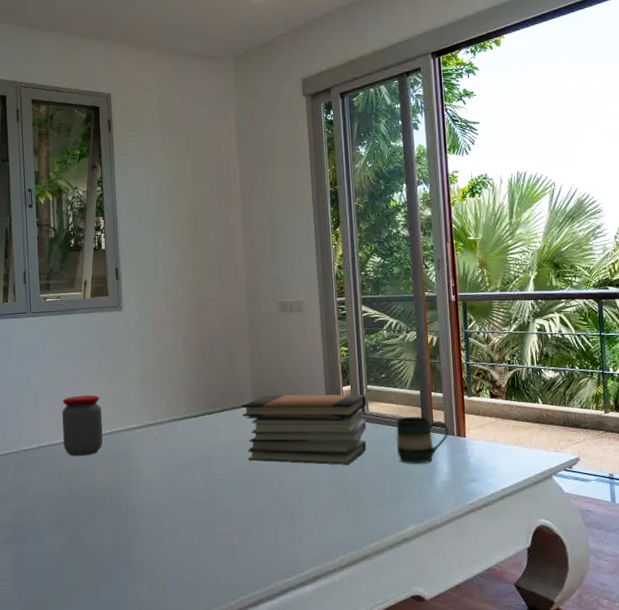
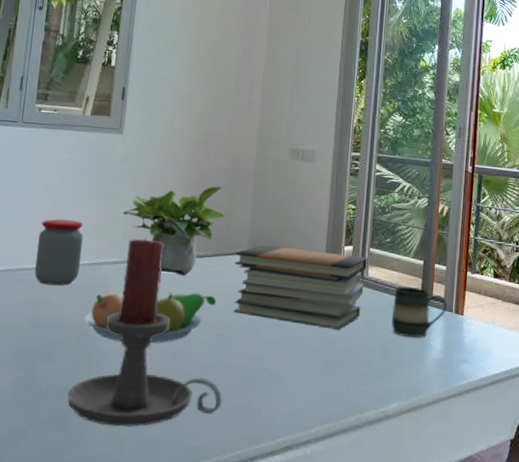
candle holder: none [109,401,250,575] -> present [67,237,222,427]
fruit bowl: none [114,446,231,499] -> present [85,292,217,343]
potted plant: none [133,347,228,433] -> present [122,186,226,276]

